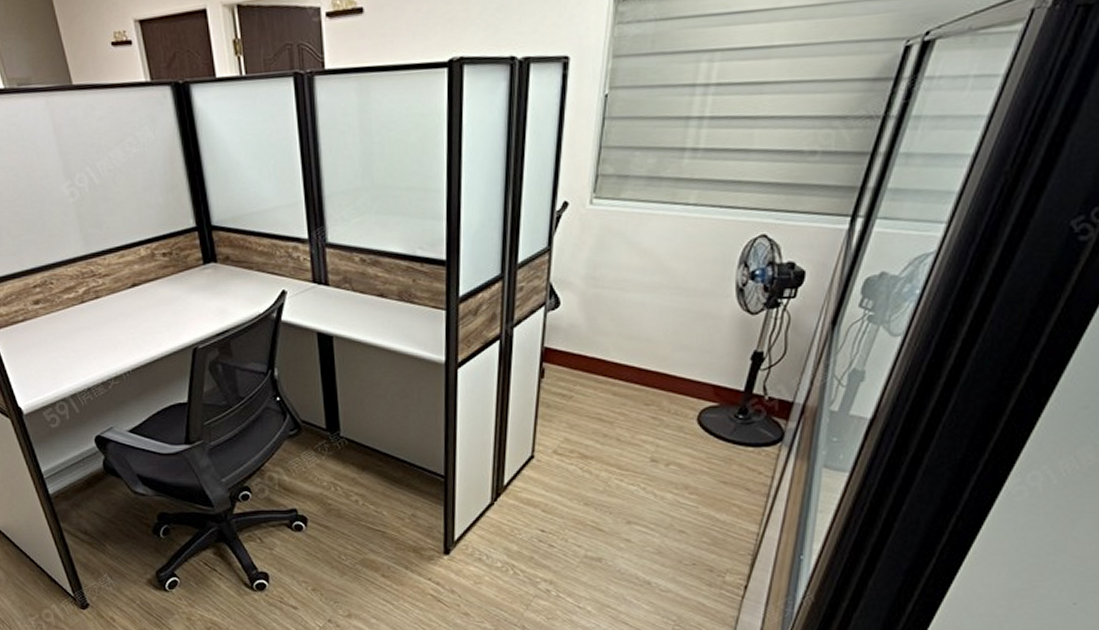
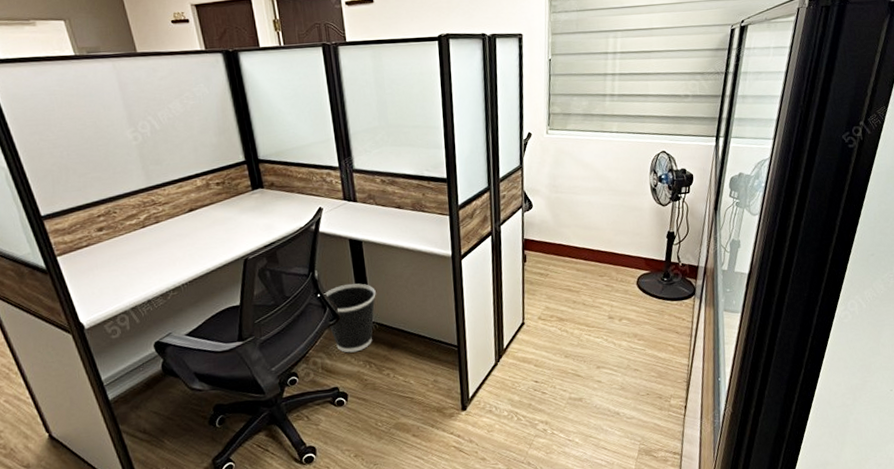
wastebasket: none [284,388,347,471] -> present [324,283,376,353]

